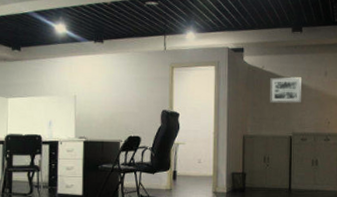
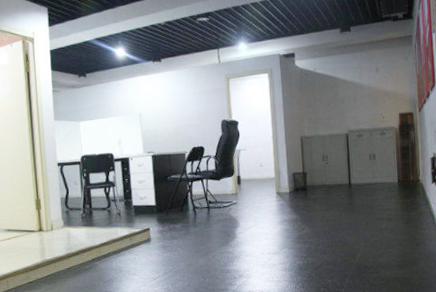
wall art: present [270,77,302,104] -> none [323,76,356,104]

